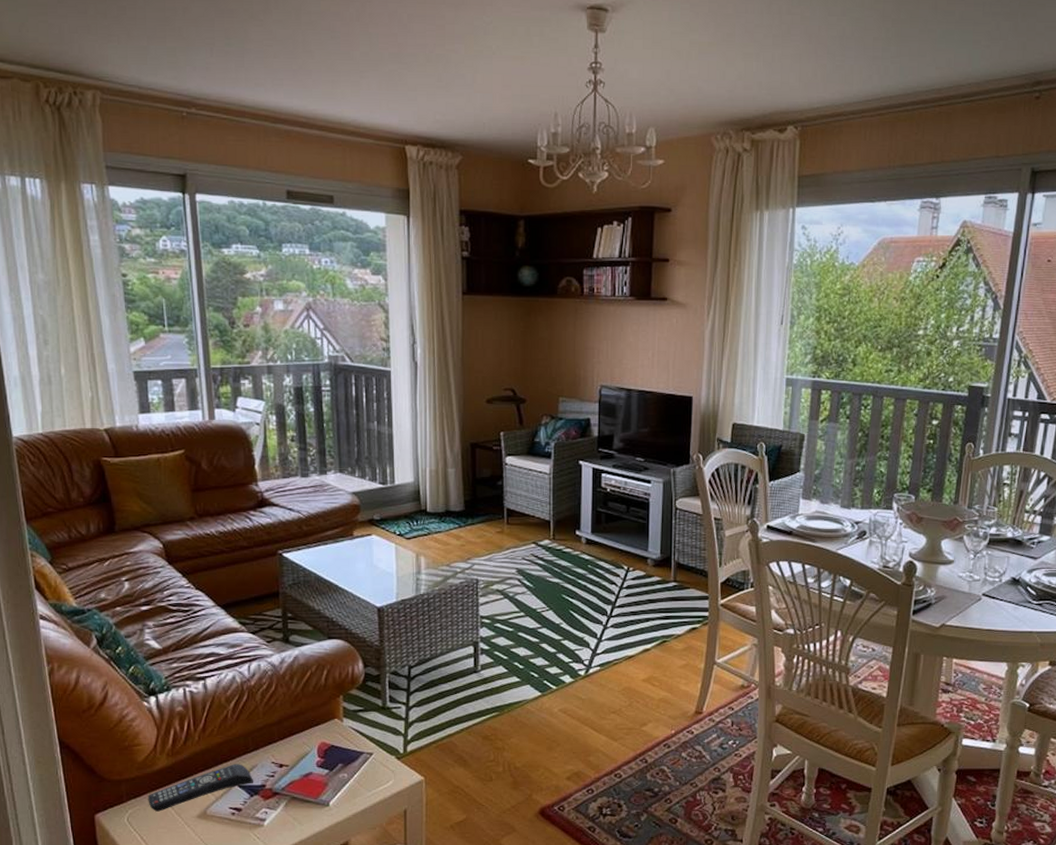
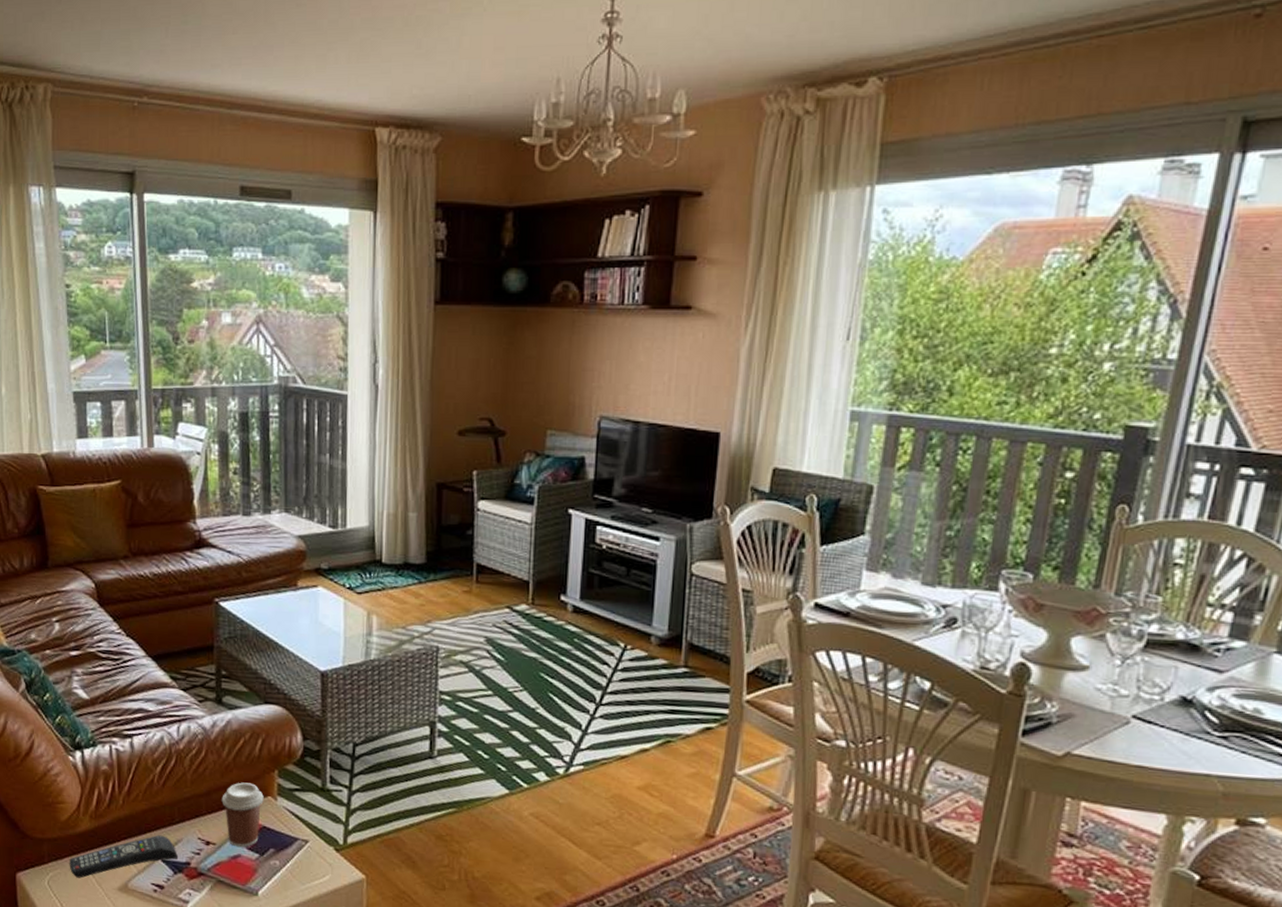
coffee cup: none [292,709,331,766] -> present [221,782,264,848]

